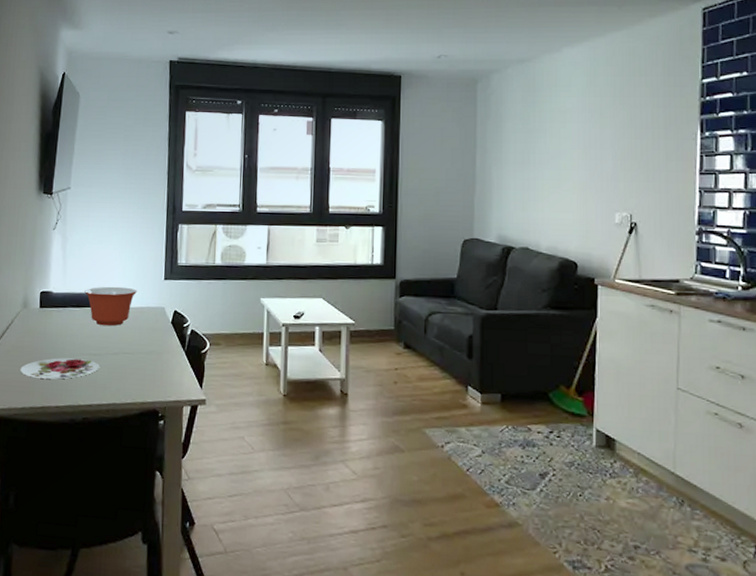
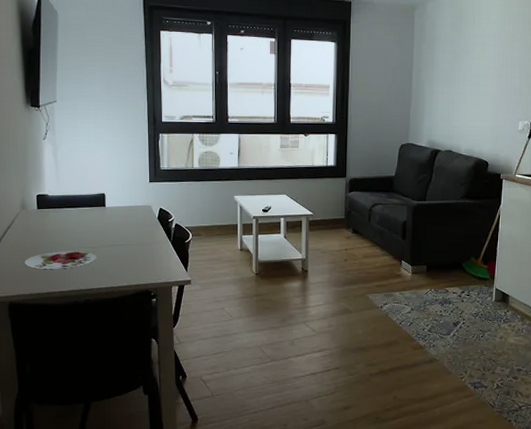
mixing bowl: present [84,286,138,326] -> none [78,189,126,223]

